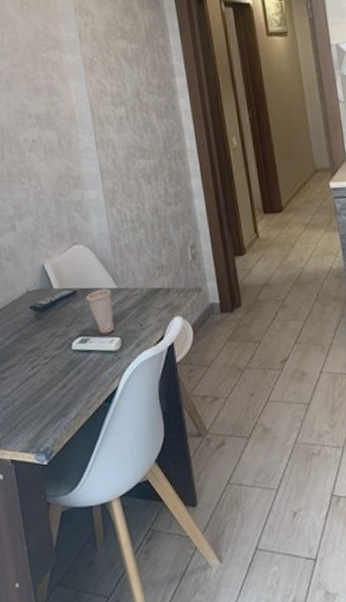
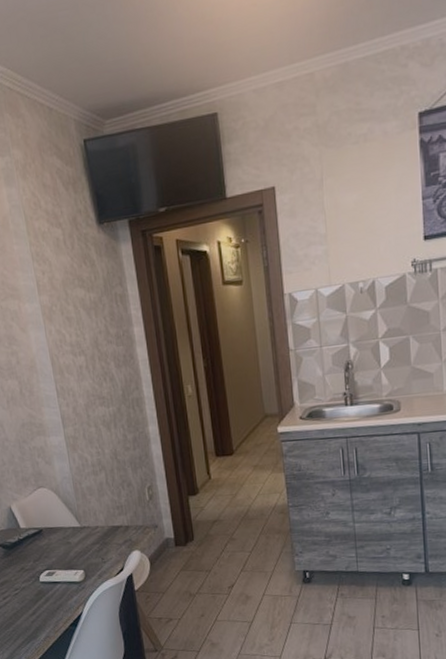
cup: present [86,288,115,334] -> none [51,527,79,568]

